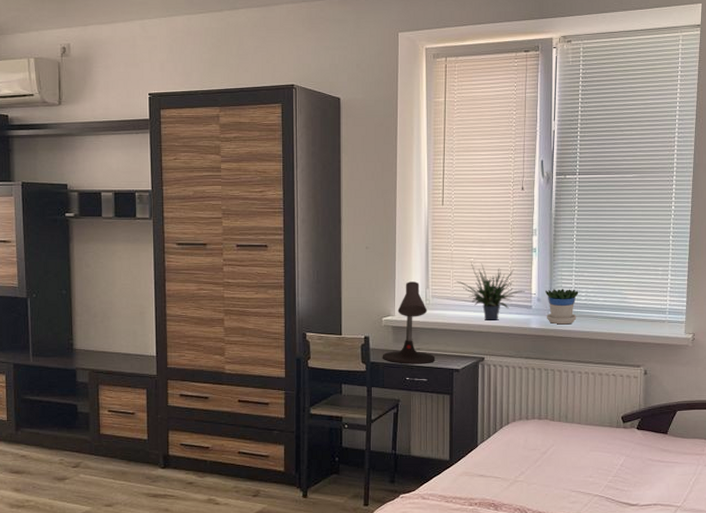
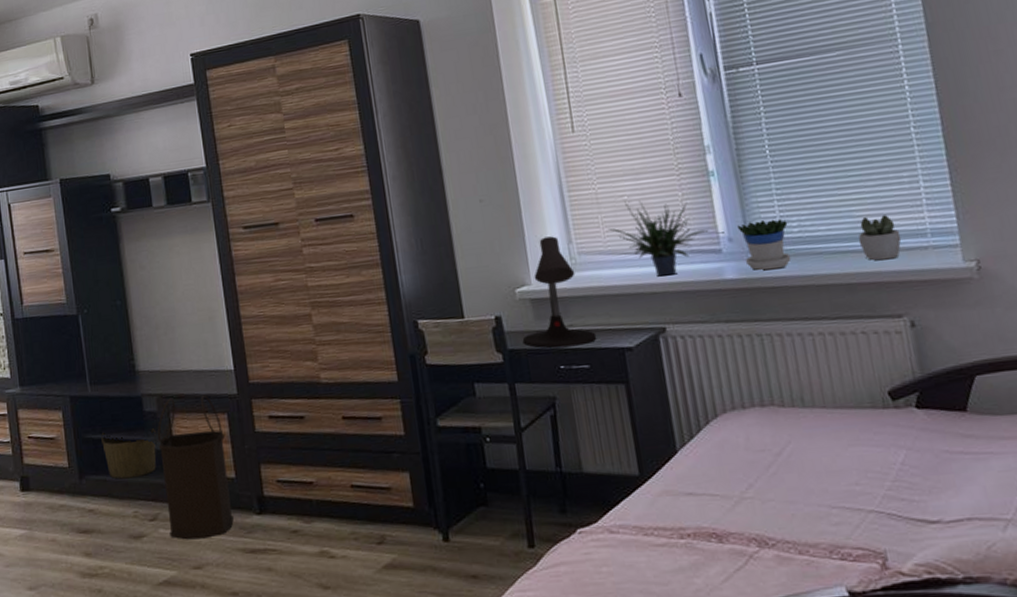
basket: none [38,395,85,433] -> present [101,428,156,480]
basket: none [86,373,142,484] -> present [157,394,234,540]
succulent plant: none [622,295,650,327] -> present [858,215,902,261]

